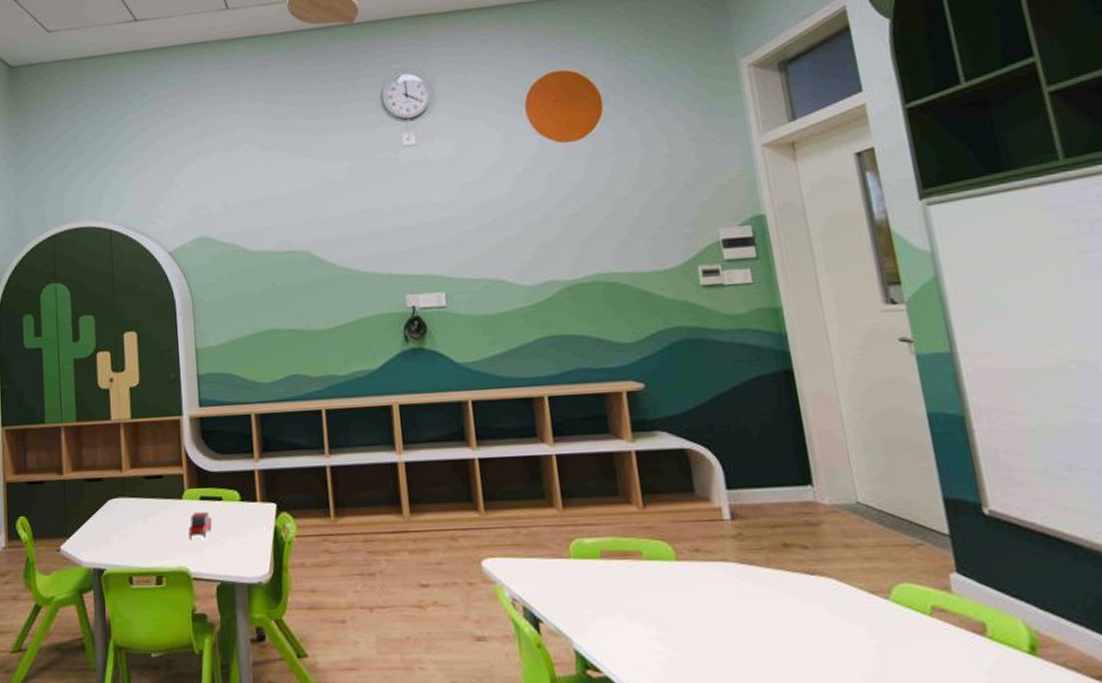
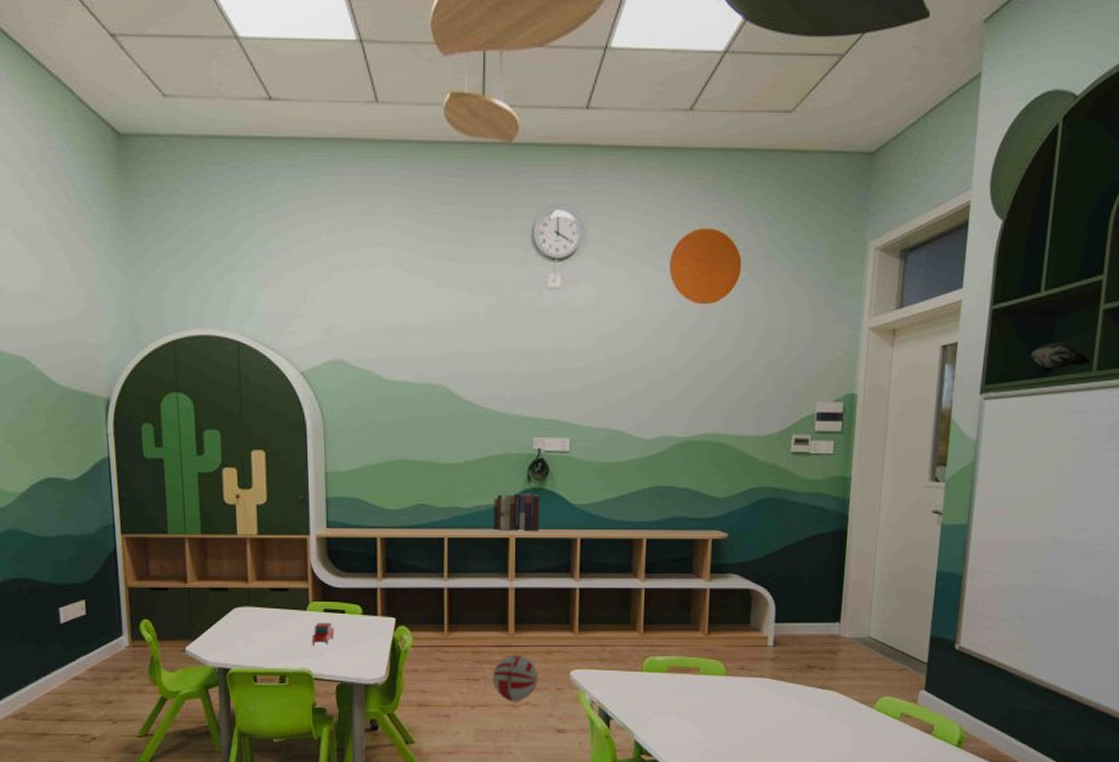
books: none [370,354,425,398] -> present [494,493,540,531]
ball: none [390,542,445,601] -> present [492,654,538,701]
plush toy: none [970,132,1053,167] -> present [1030,342,1091,372]

